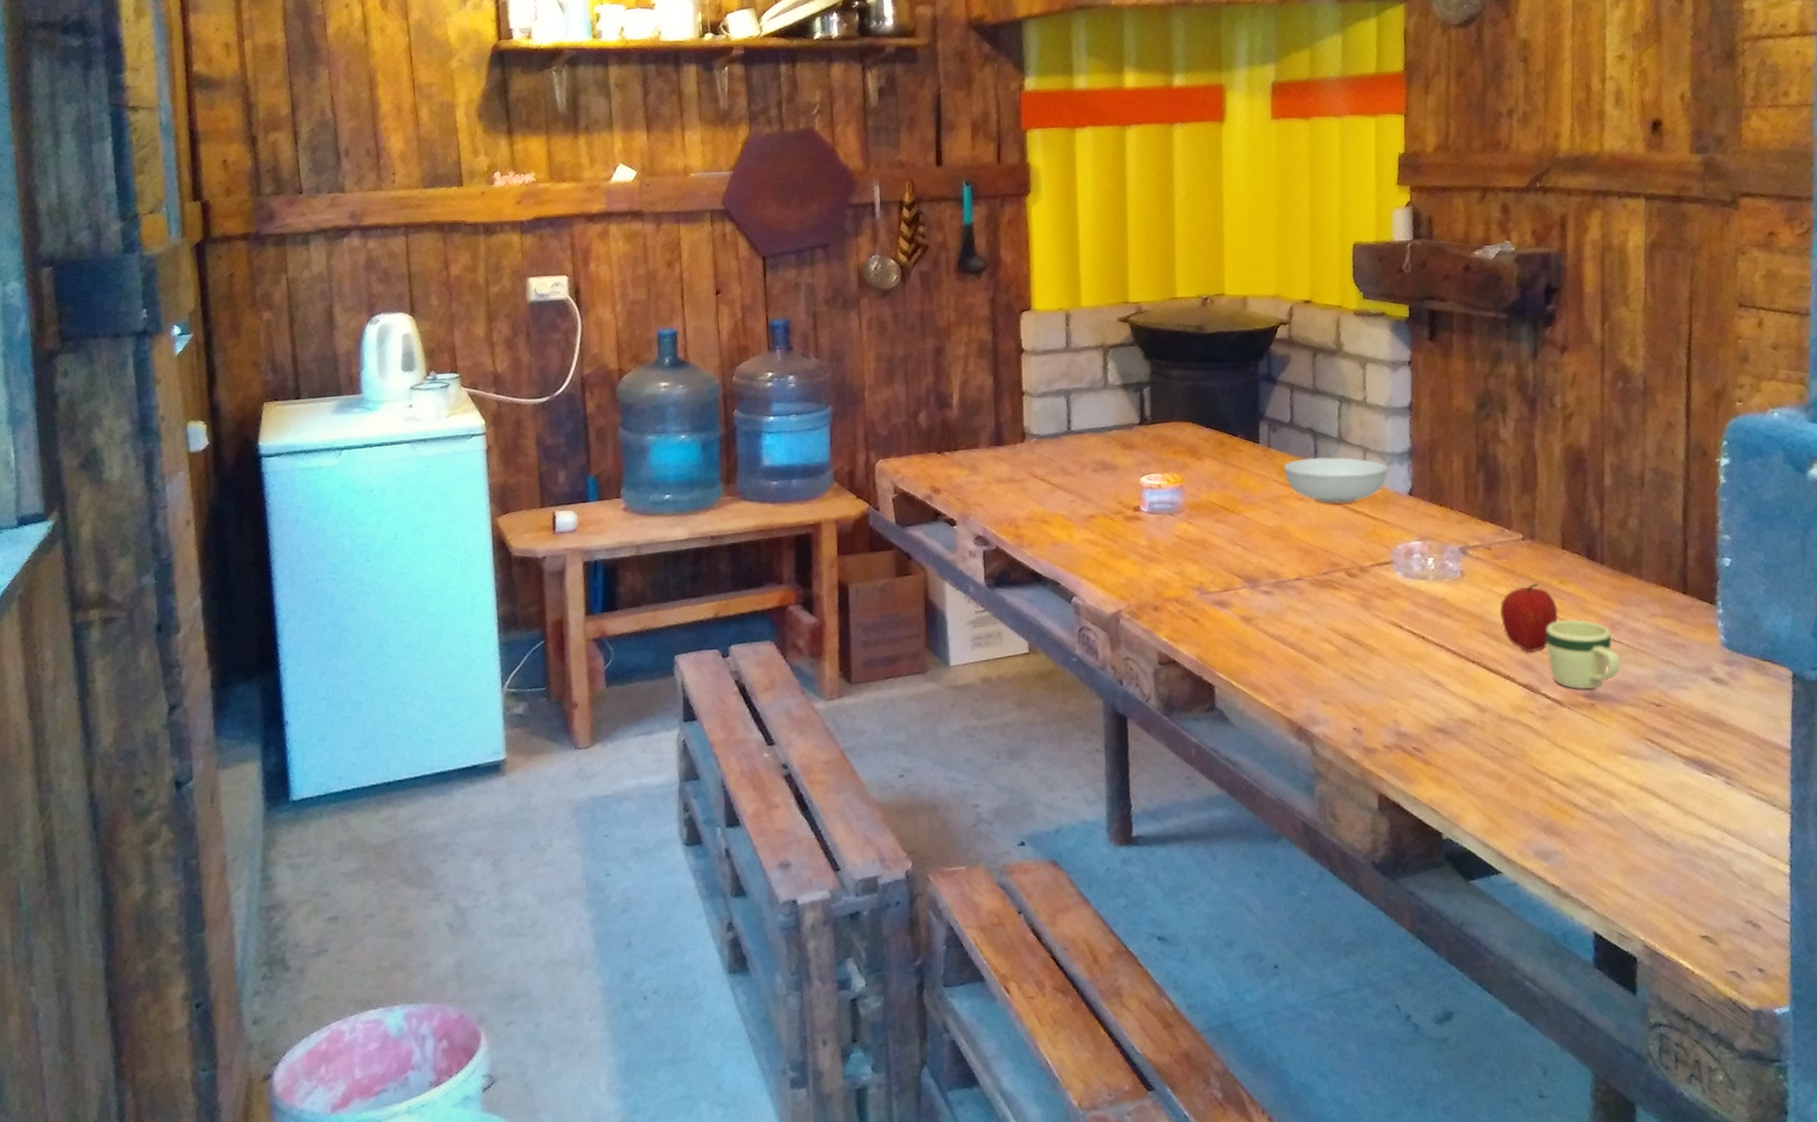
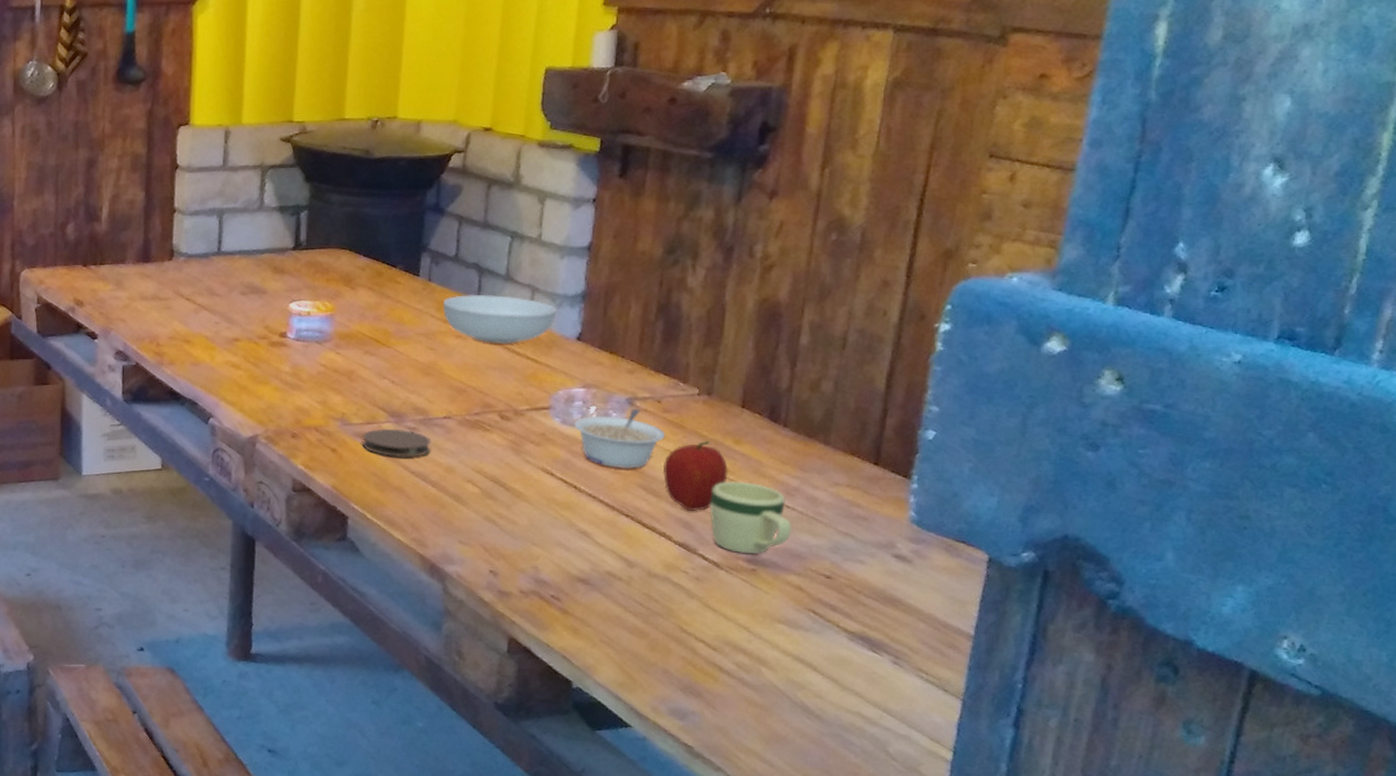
coaster: none [1221,593,1286,622] -> present [362,428,431,457]
legume: none [1414,557,1498,617] -> present [573,409,665,470]

